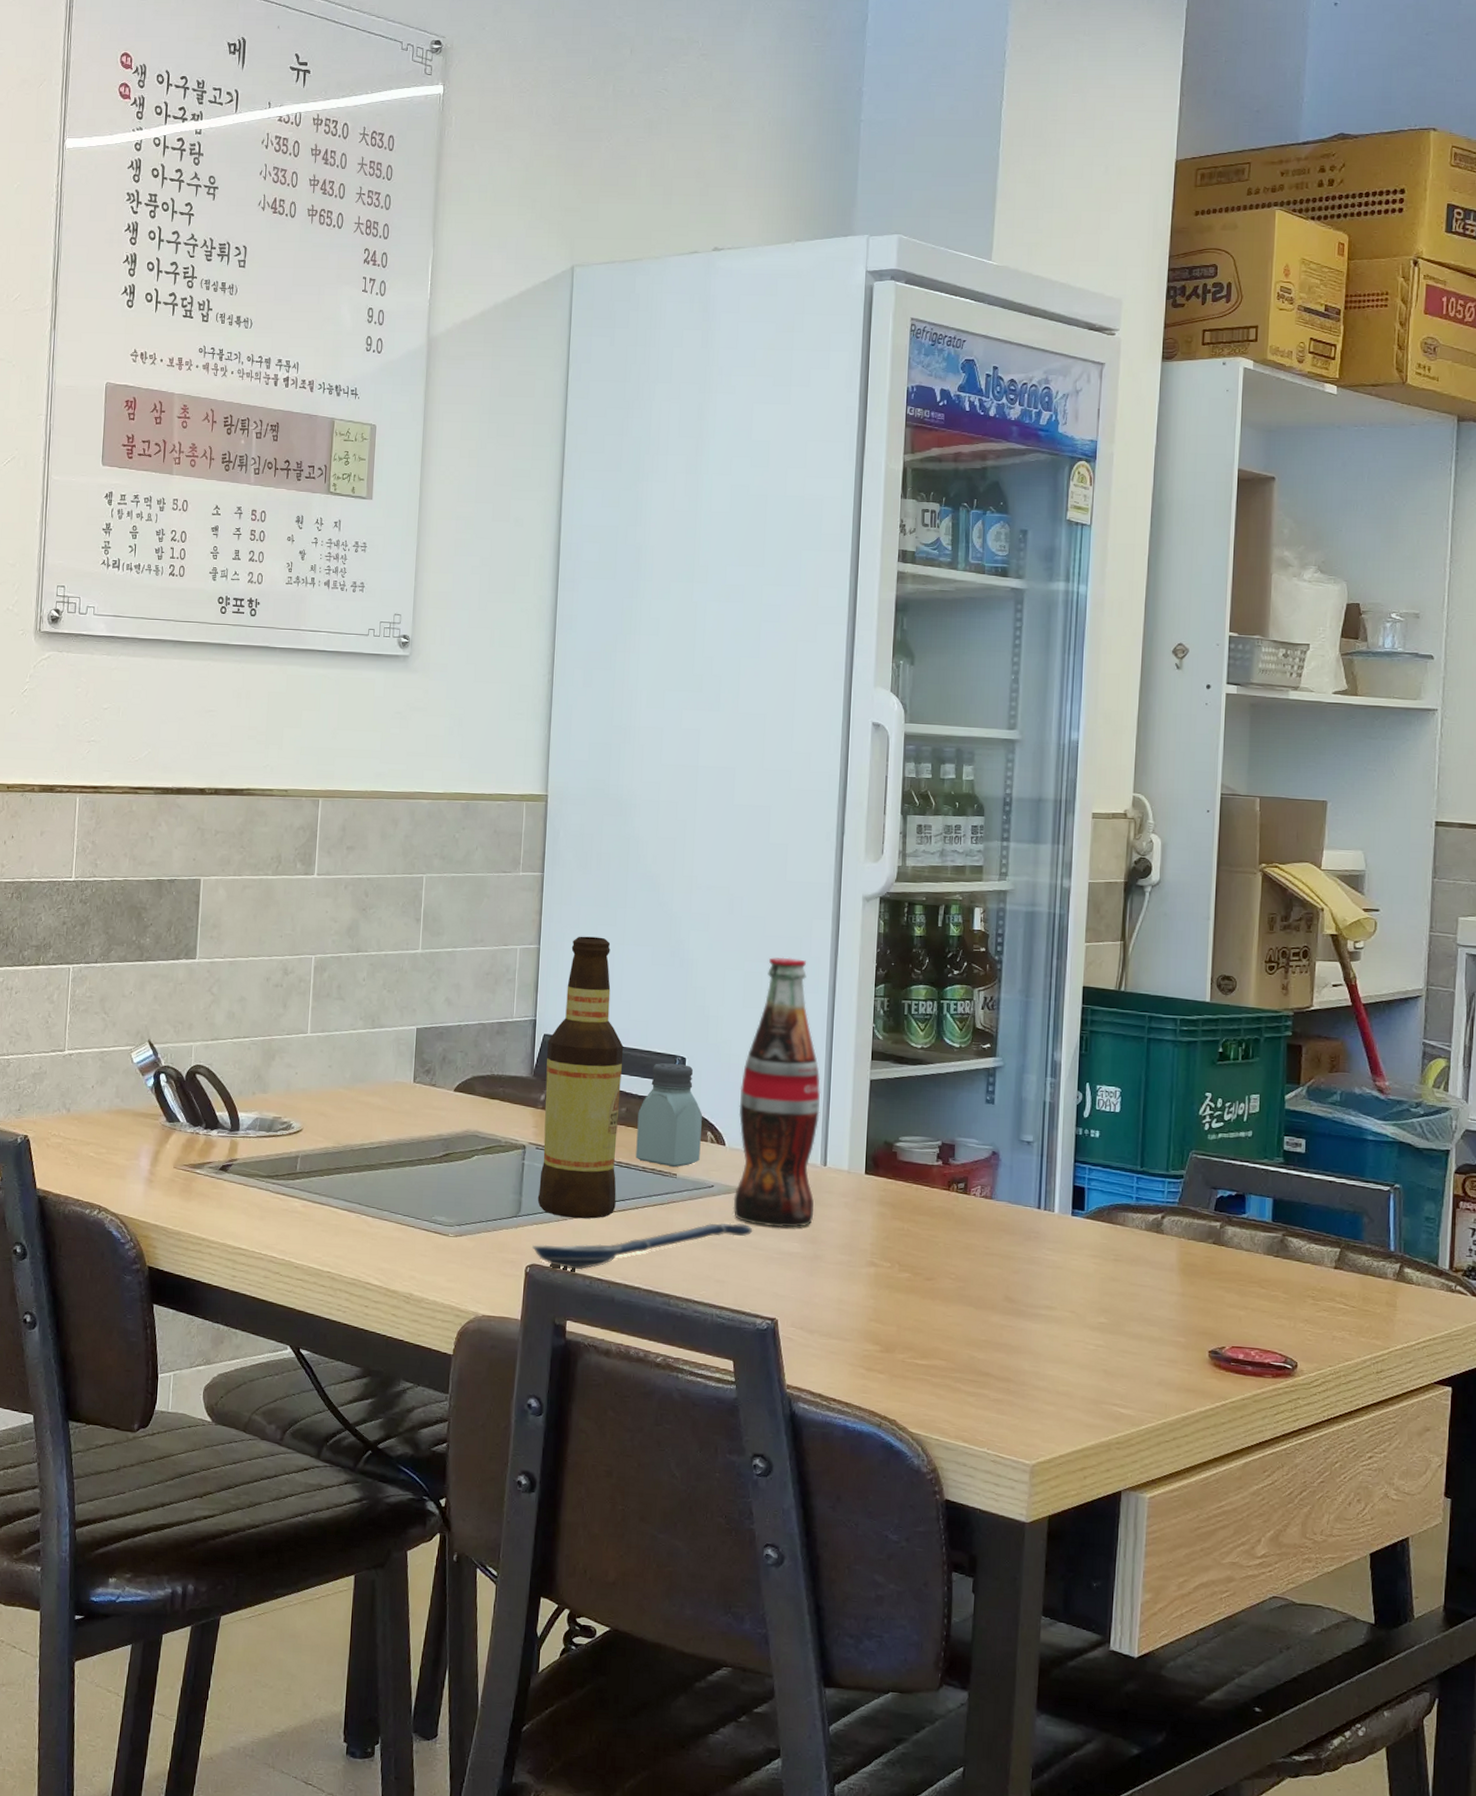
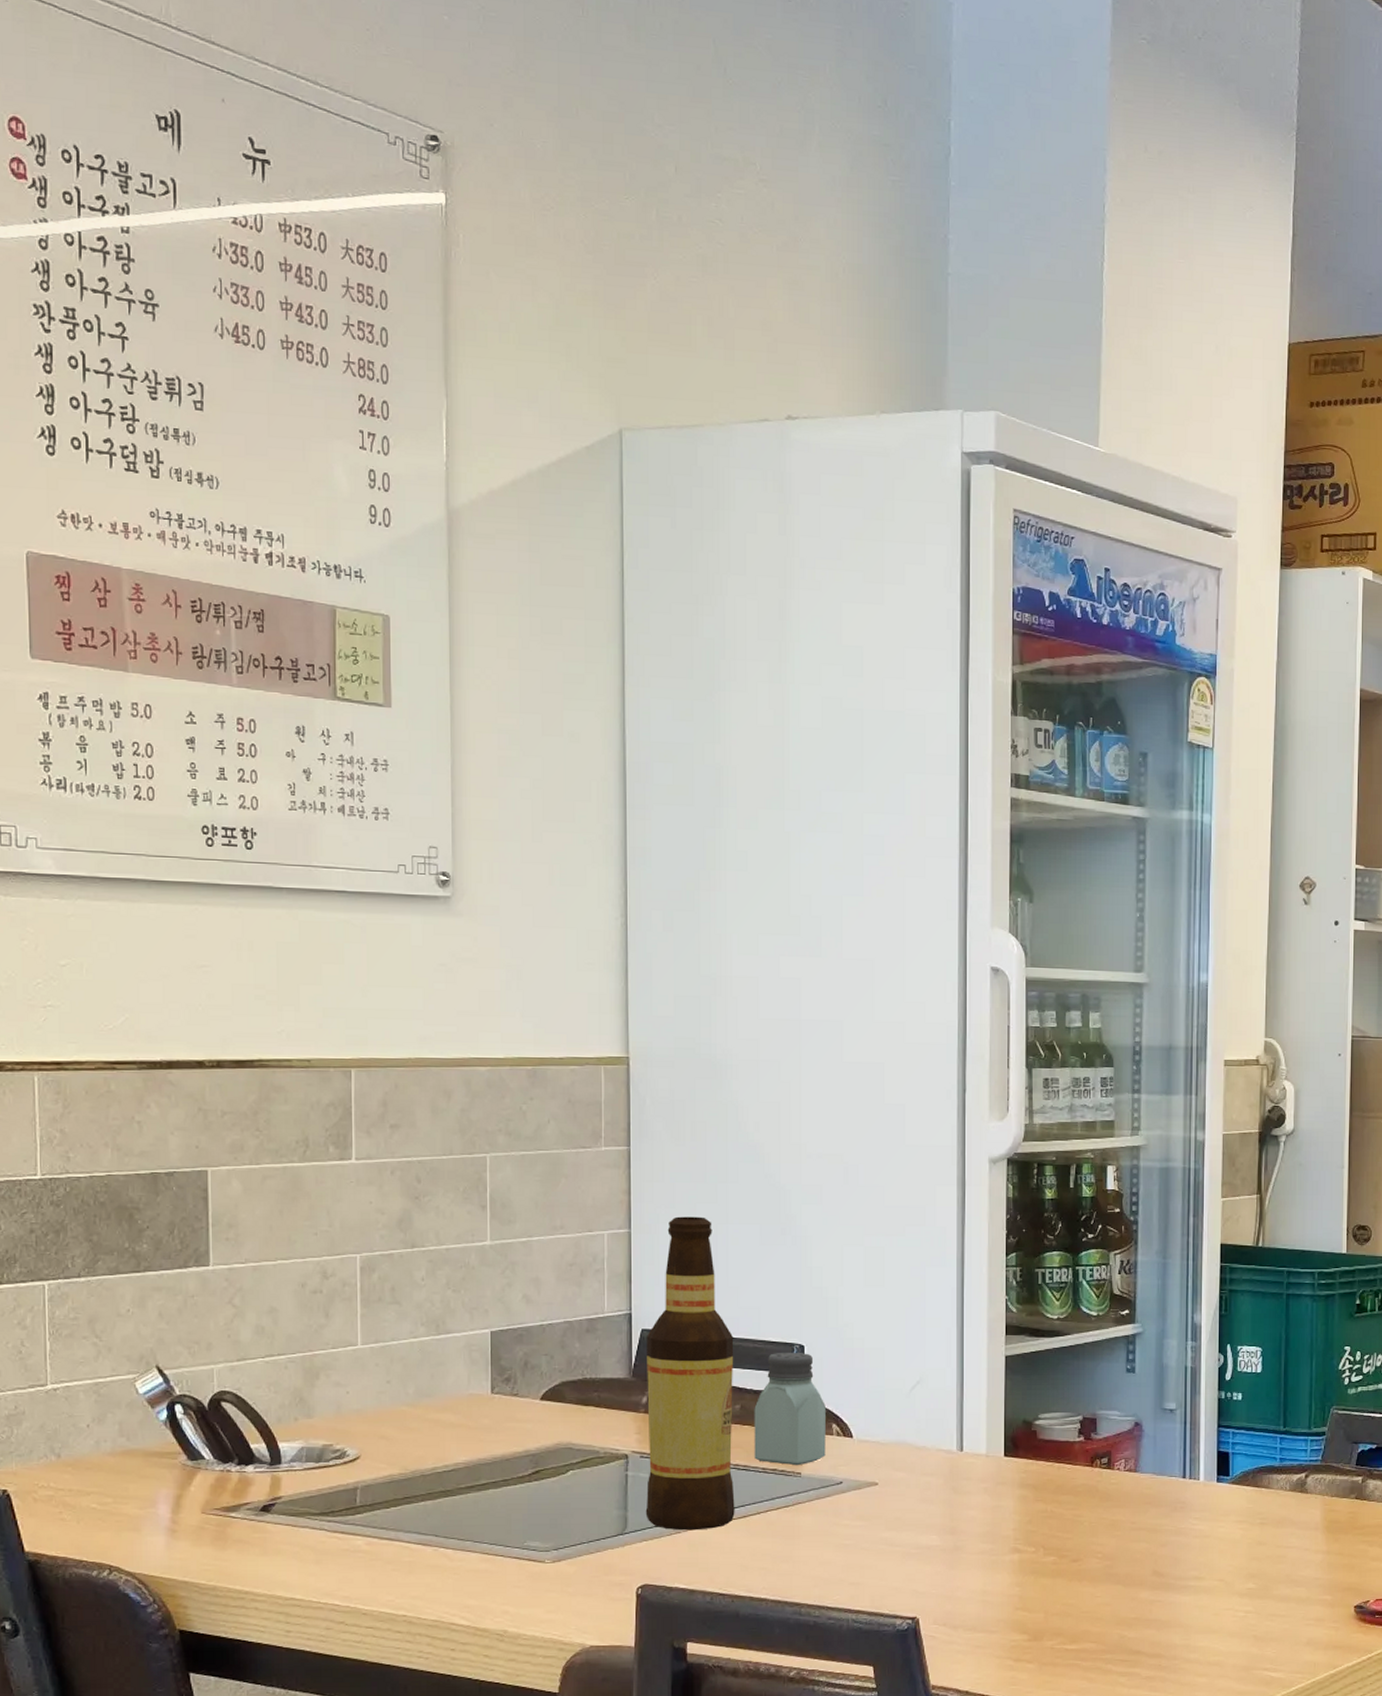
spoon: present [531,1223,753,1270] -> none [642,1519,887,1587]
pop: present [733,957,821,1228] -> none [864,1229,954,1521]

